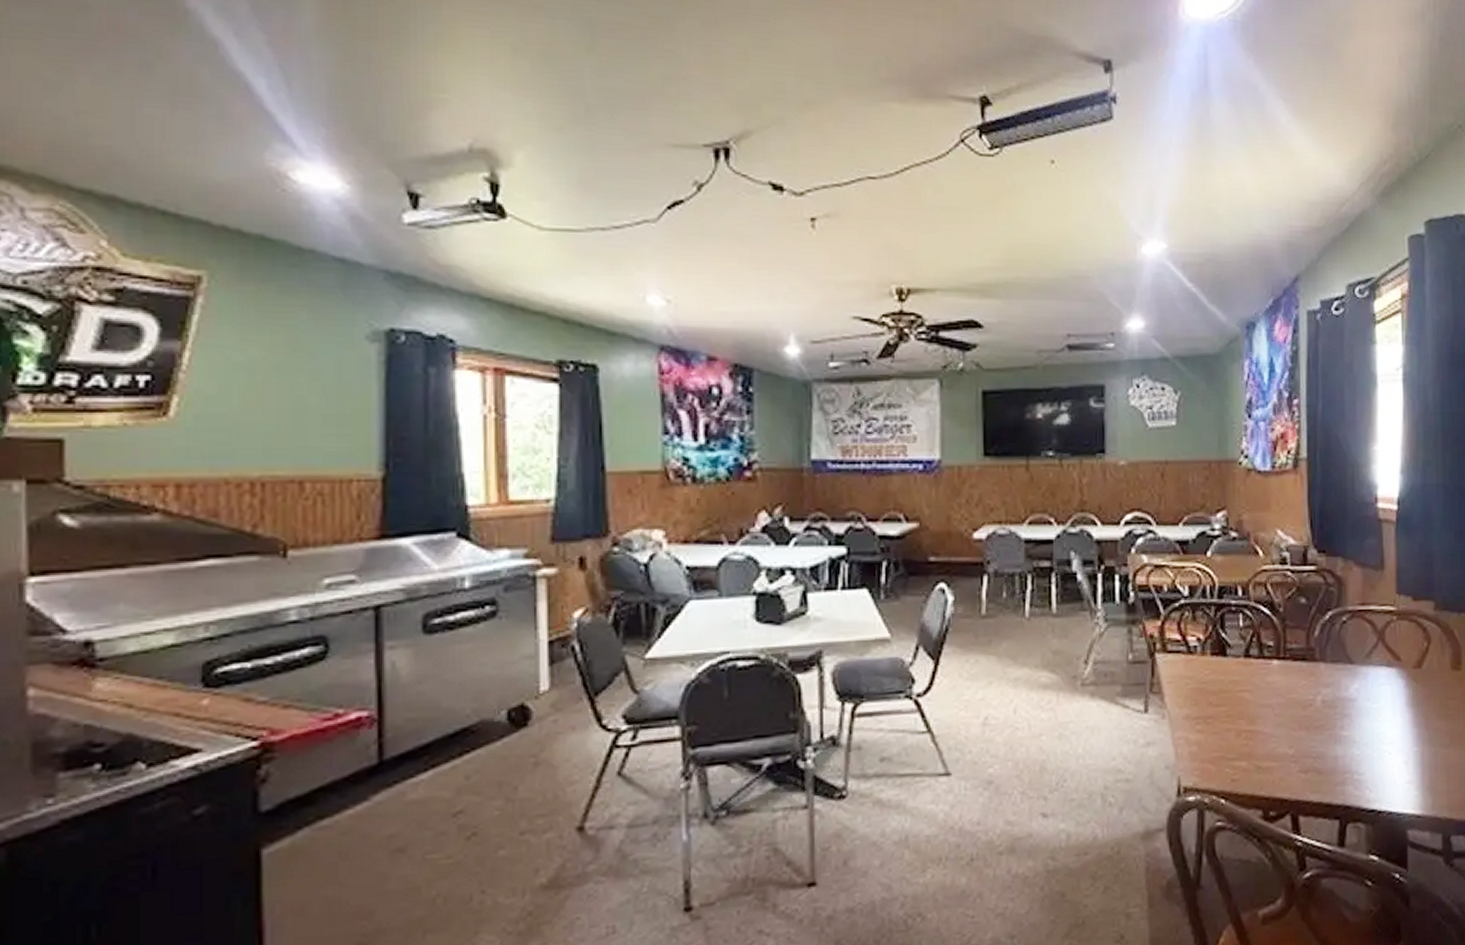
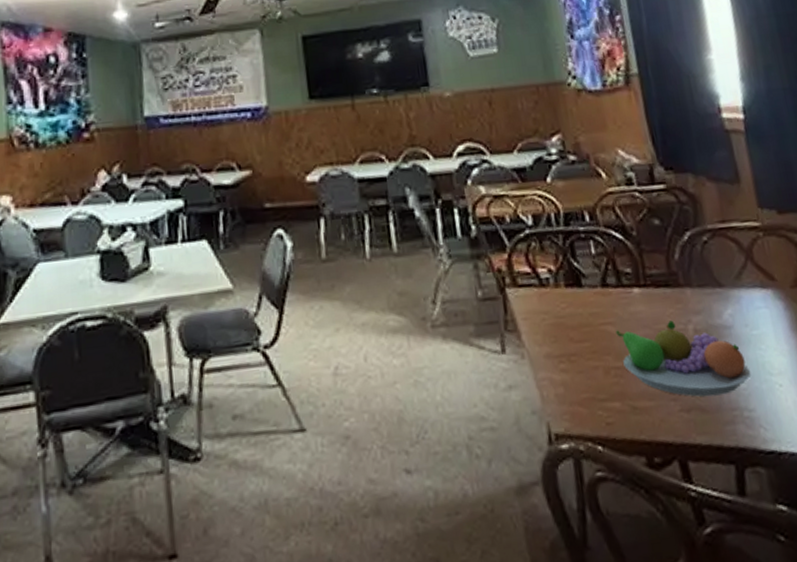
fruit bowl: none [1251,691,1366,761] -> present [615,320,751,397]

